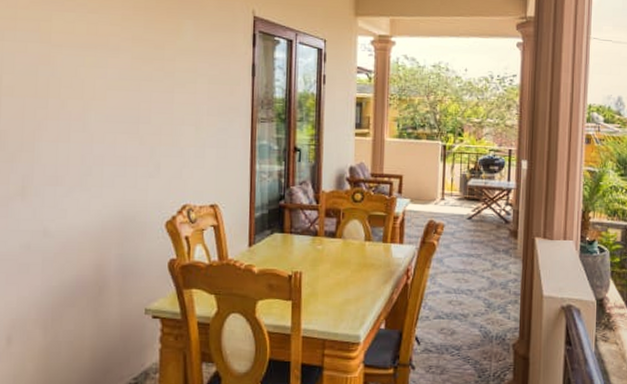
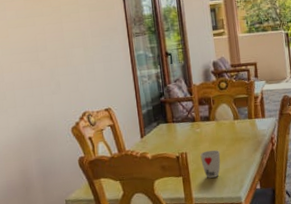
cup: none [317,273,343,307] -> present [200,149,221,178]

